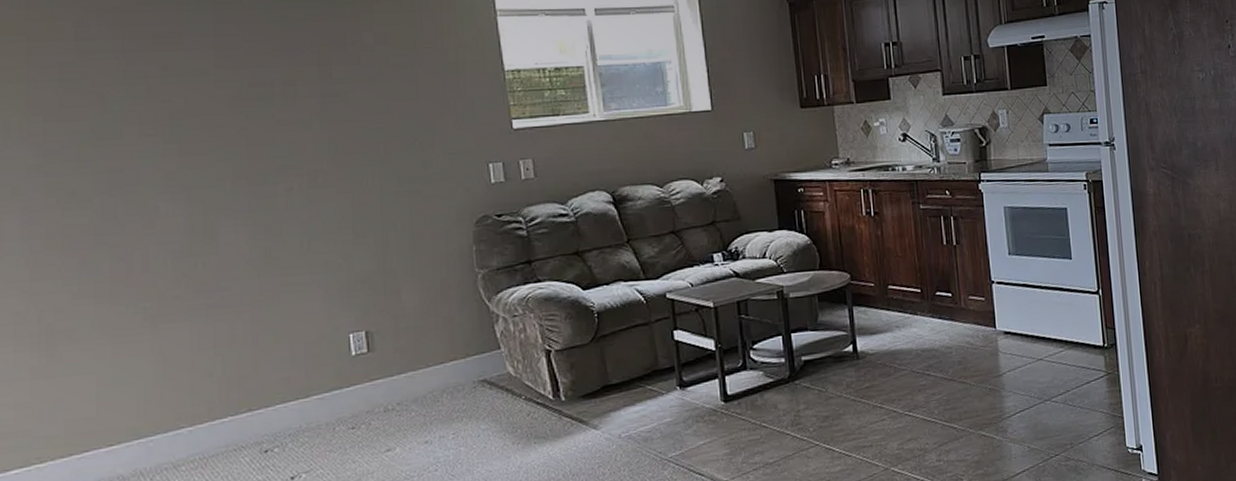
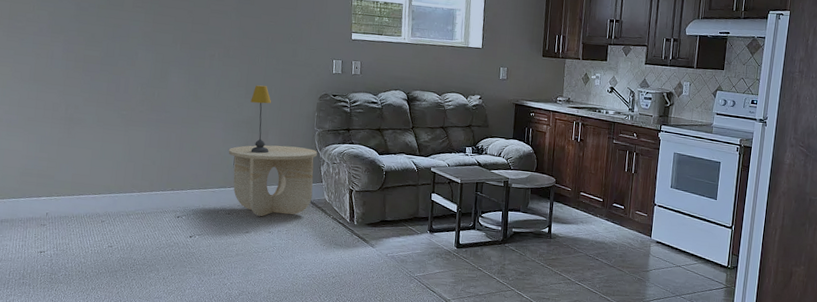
side table: none [337,301,488,421] -> present [228,145,317,216]
table lamp: none [363,220,406,326] -> present [250,85,271,154]

